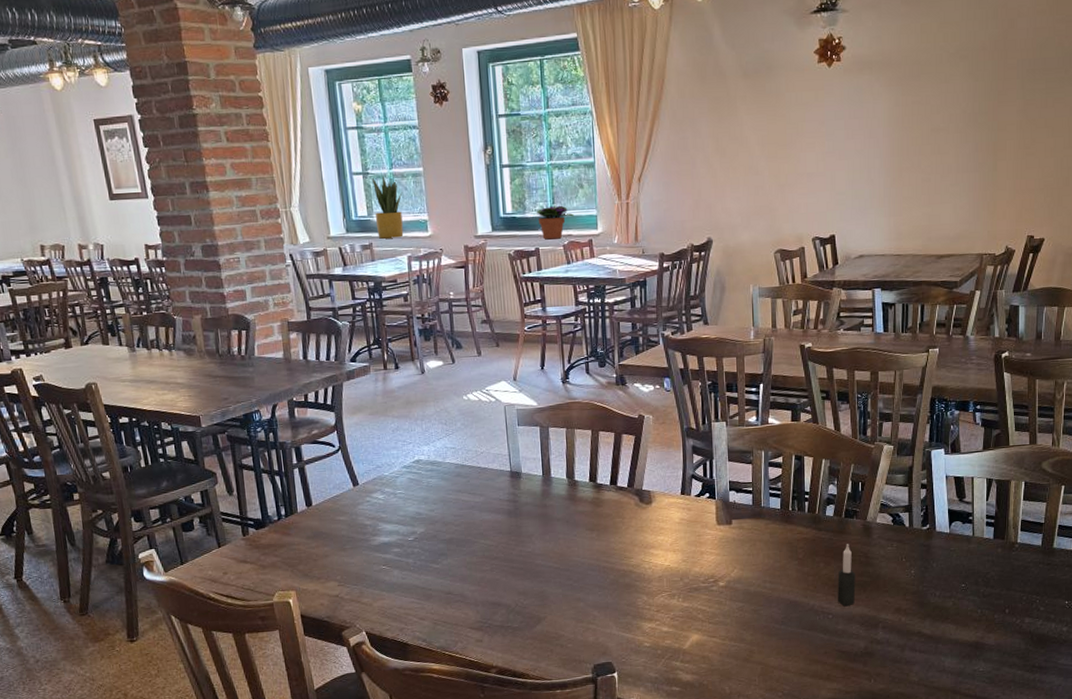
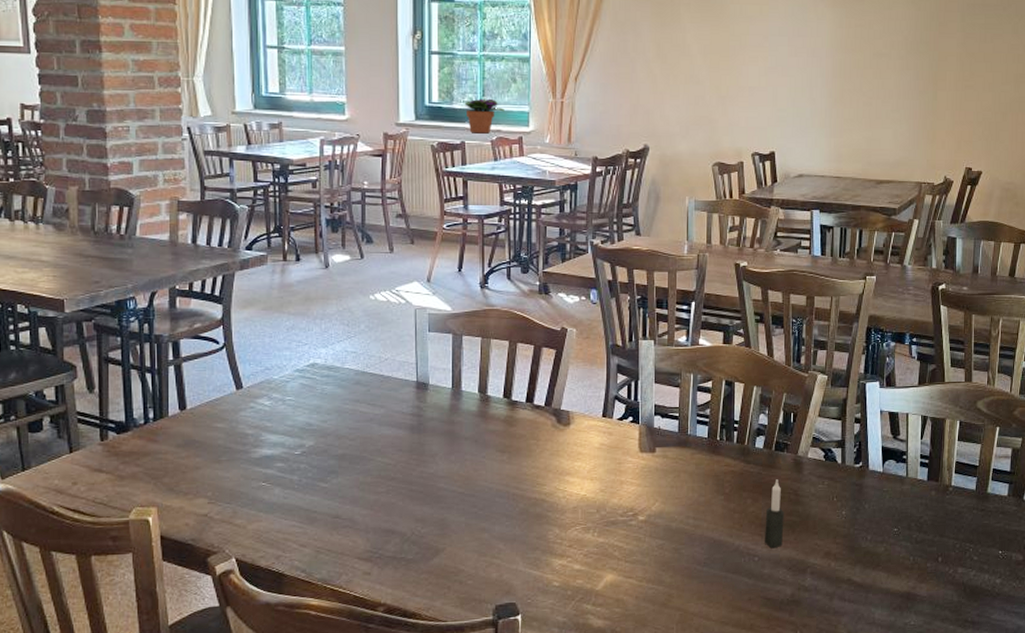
planter: present [371,176,404,239] -> none [287,52,320,119]

